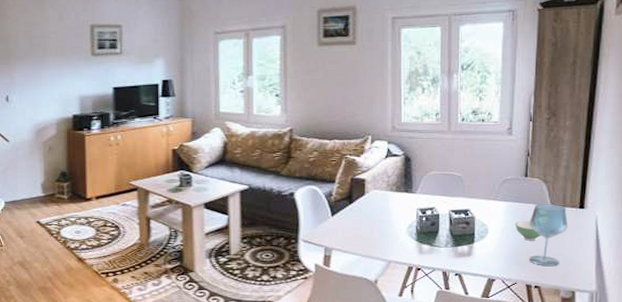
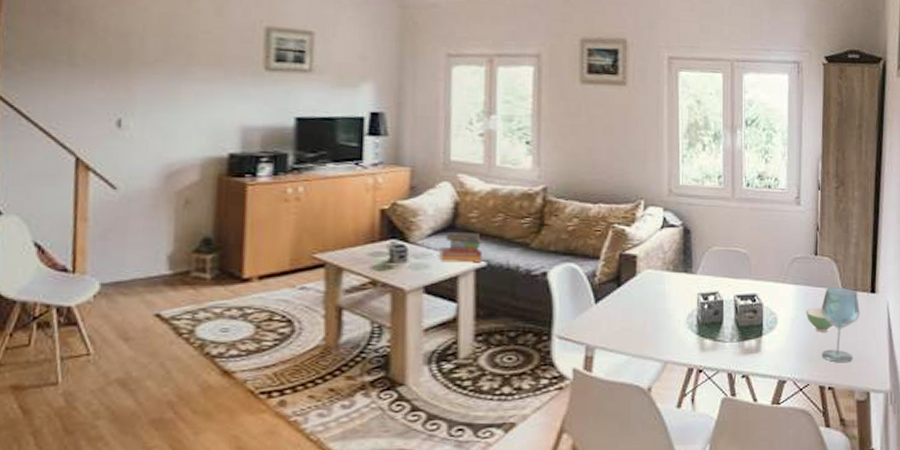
books: none [213,164,245,186] -> present [438,231,482,263]

